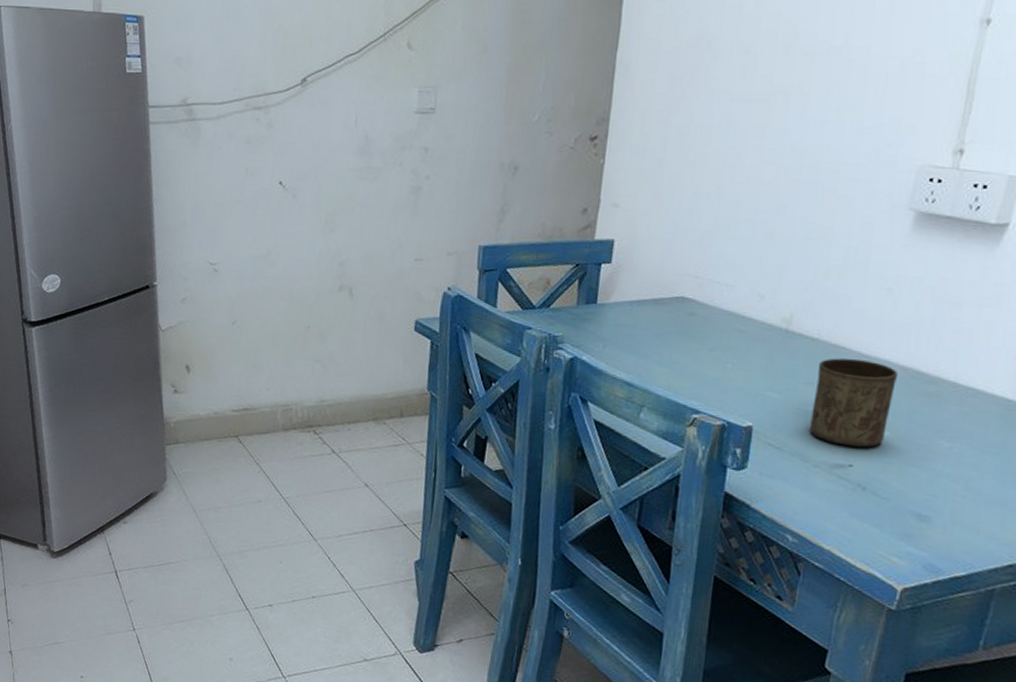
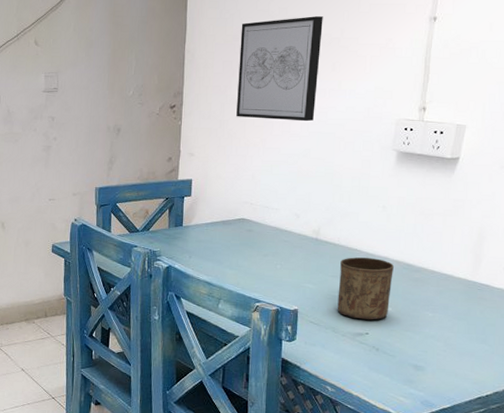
wall art: none [683,15,820,165] -> present [236,16,323,122]

